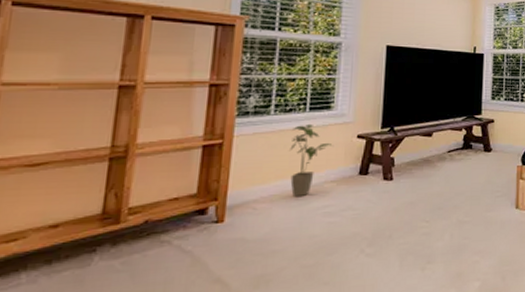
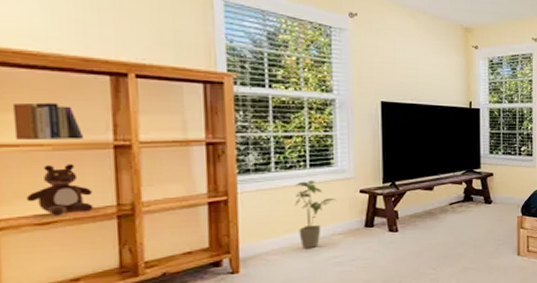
stuffed animal: none [21,103,89,158] -> present [25,163,94,217]
books: none [24,42,91,79] -> present [12,102,83,140]

